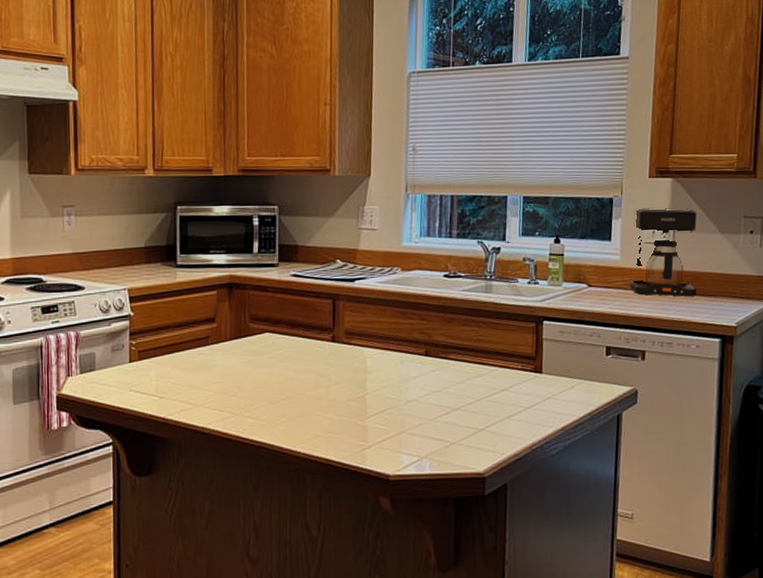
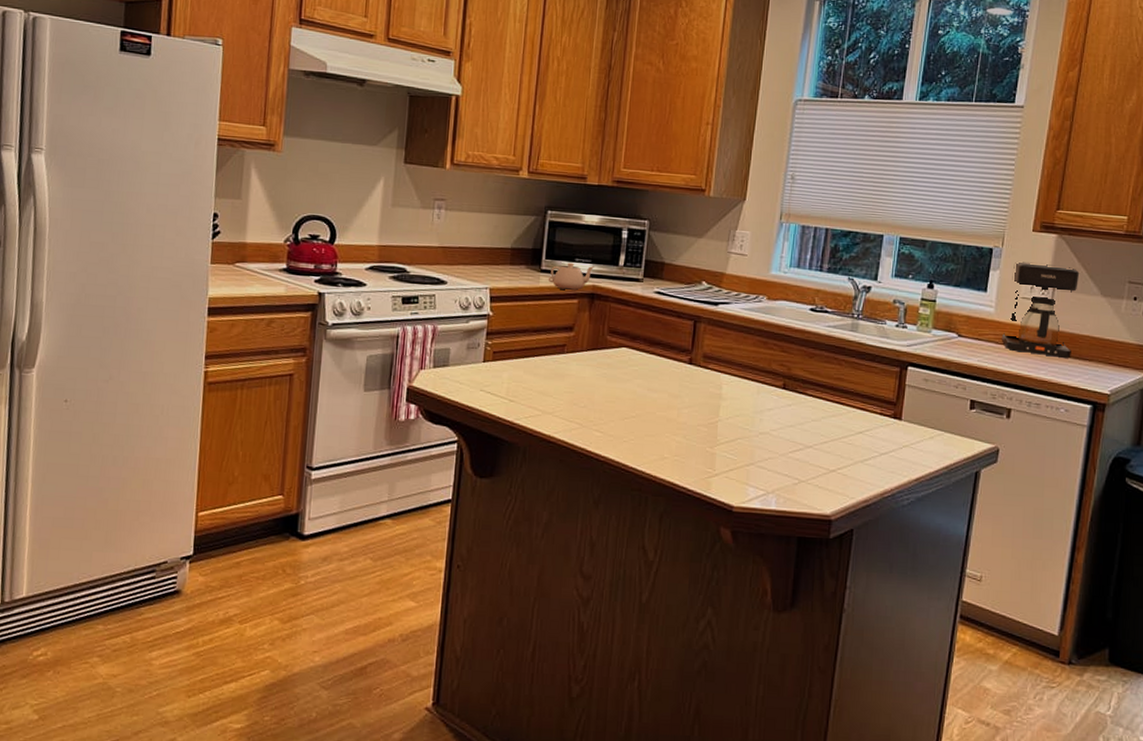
teapot: none [184,255,230,283] -> present [548,262,595,291]

